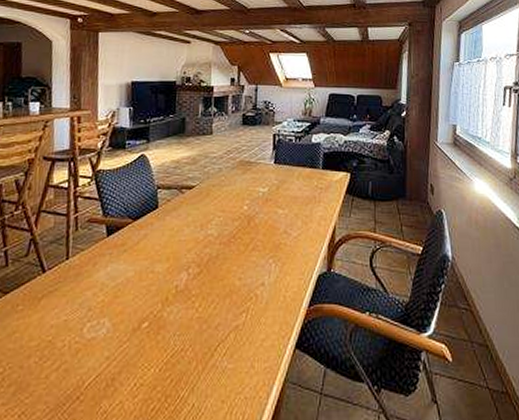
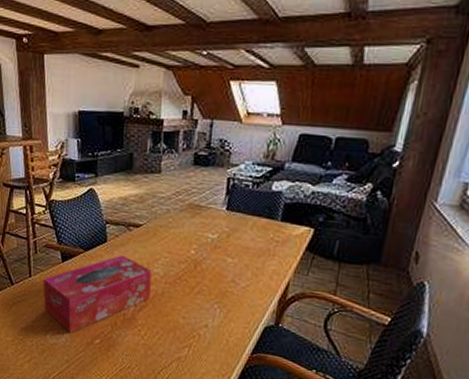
tissue box: none [81,220,206,320] -> present [43,254,152,333]

